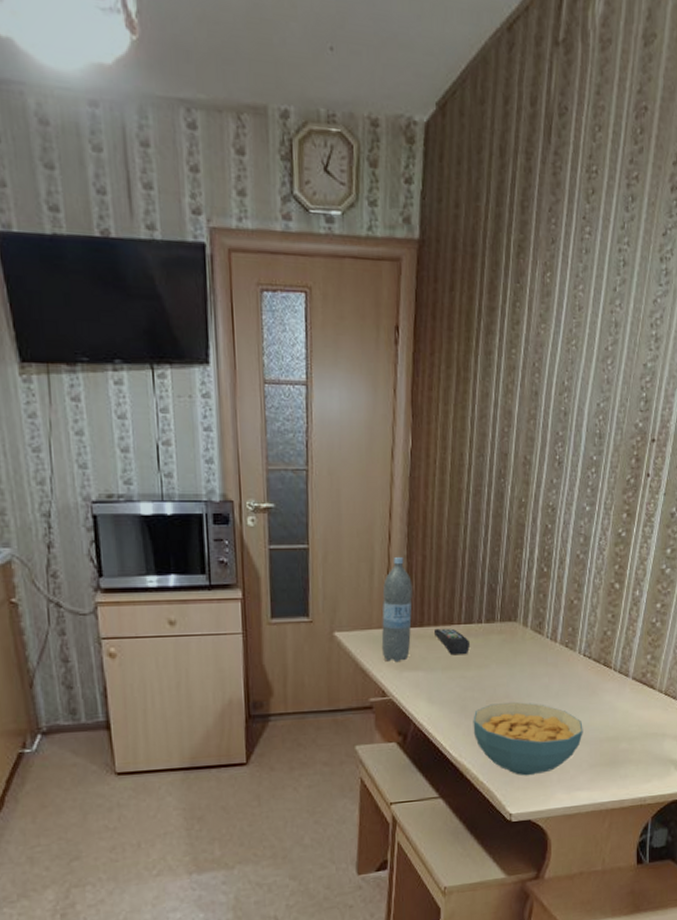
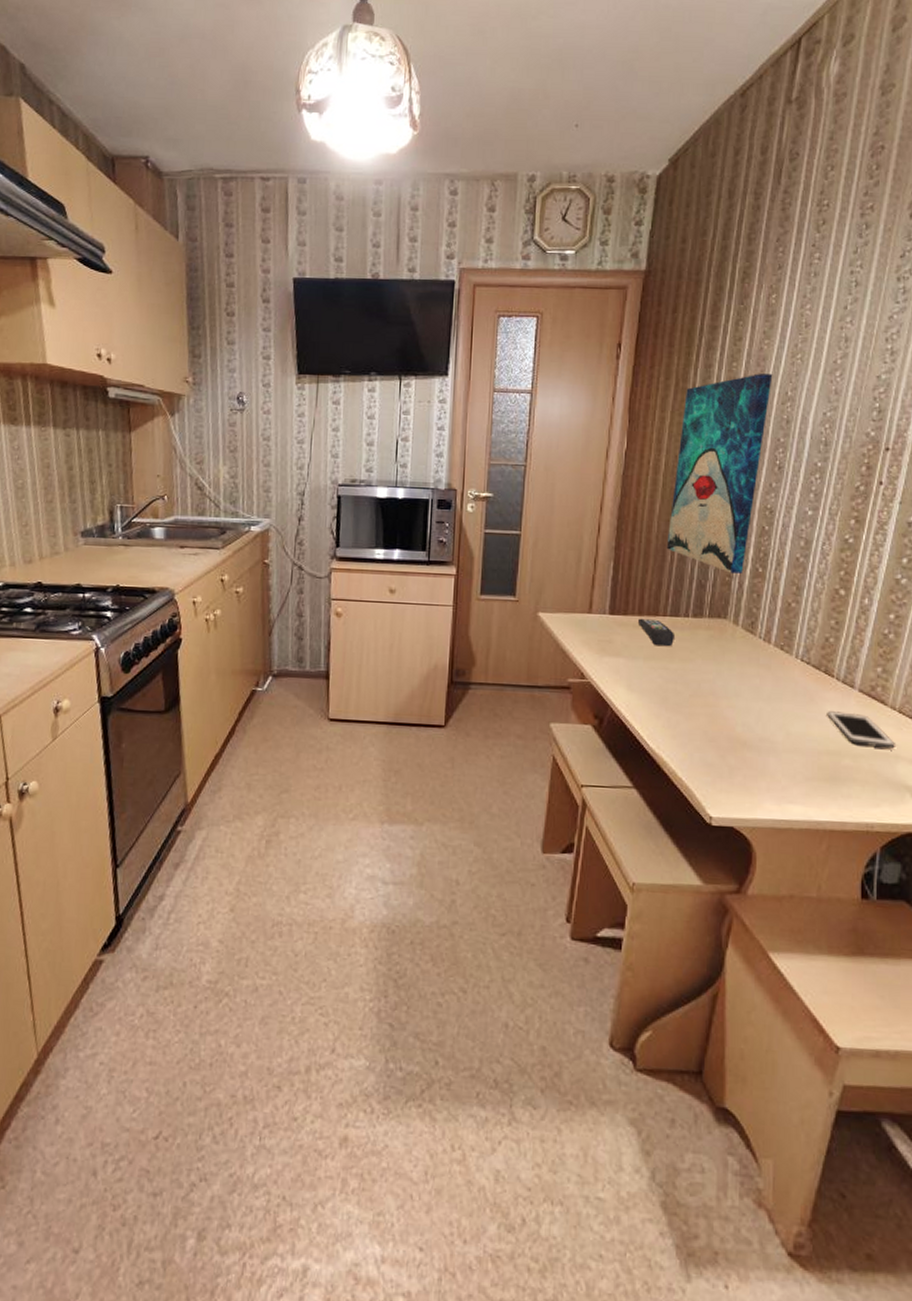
water bottle: present [381,556,412,663] -> none [583,547,618,647]
wall art: none [457,361,550,576] -> present [666,373,773,574]
cereal bowl: present [473,701,583,776] -> none [673,699,798,780]
cell phone: none [606,700,662,729] -> present [827,711,895,749]

